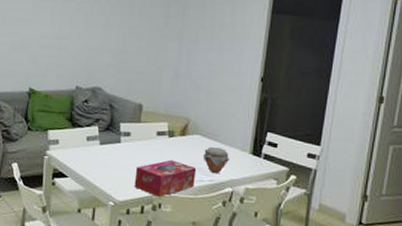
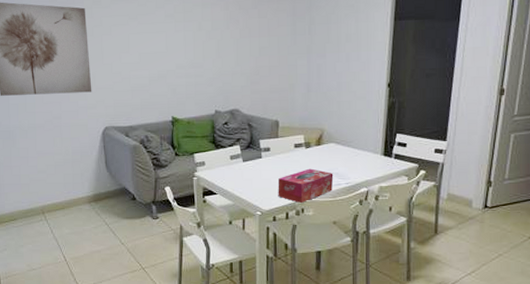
jar: present [203,146,230,174] -> none [338,152,364,177]

